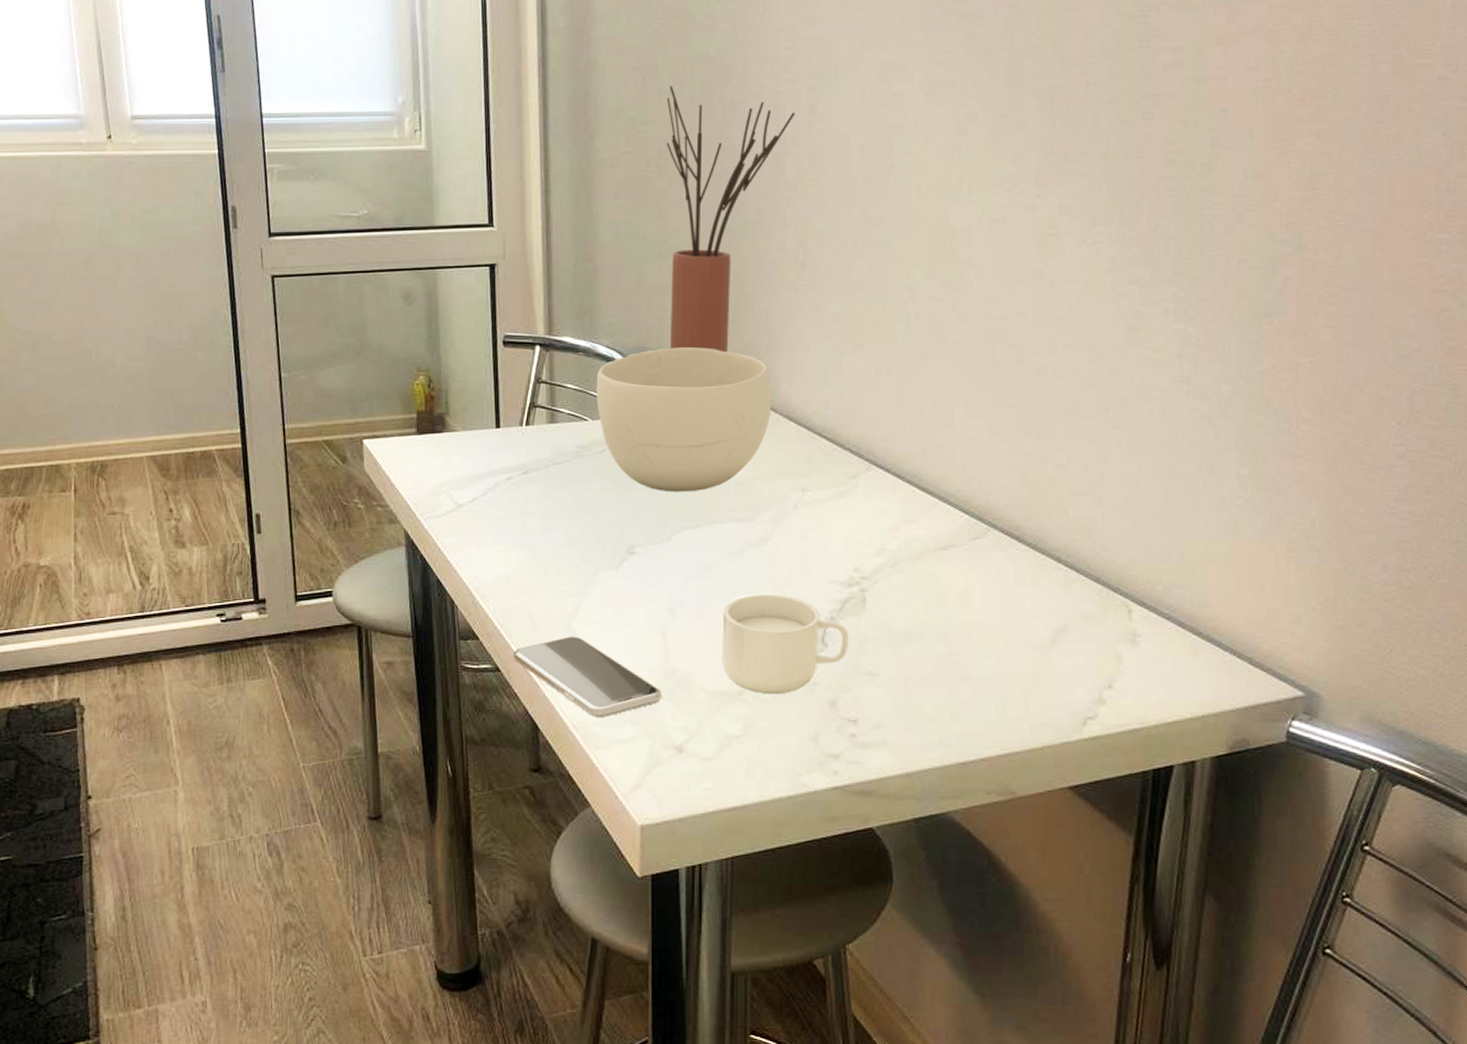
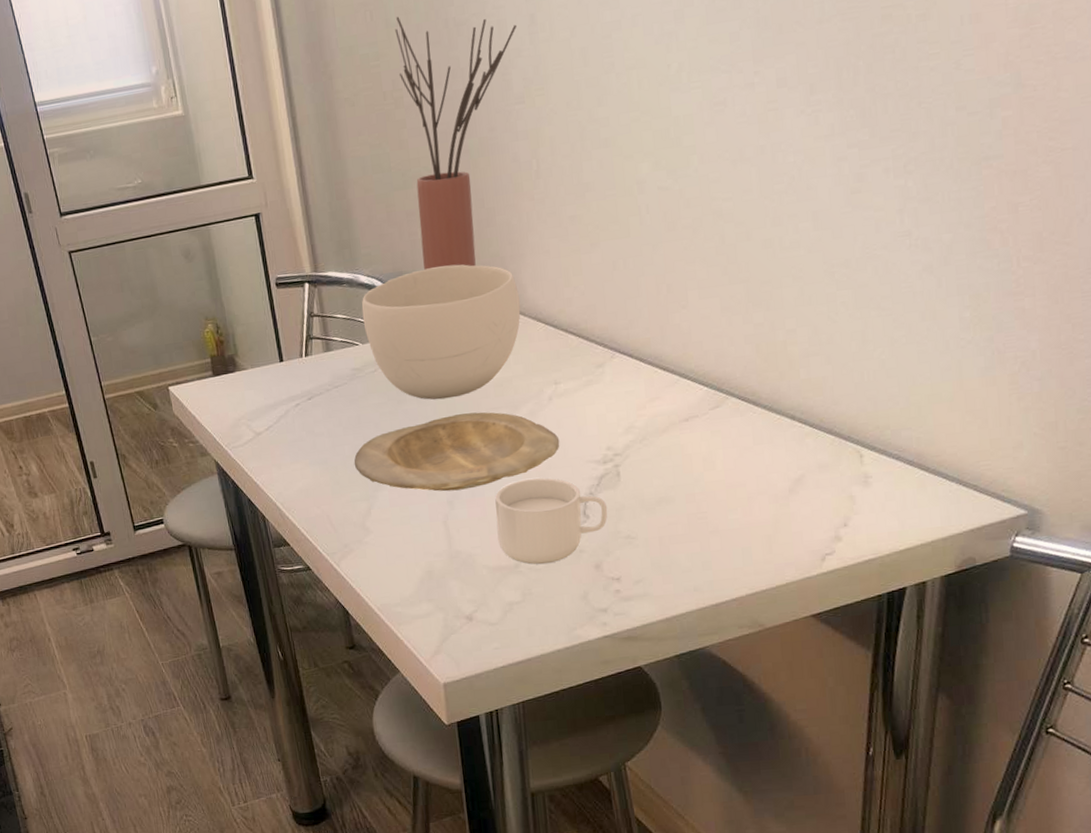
smartphone: present [514,637,662,717] -> none [320,534,450,599]
plate: none [566,511,802,597] -> present [354,412,560,492]

